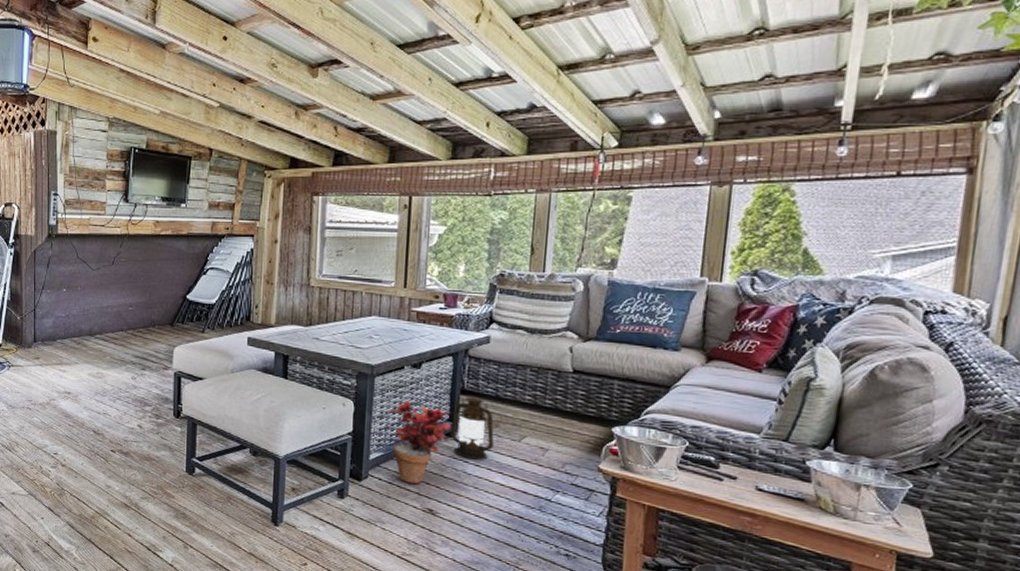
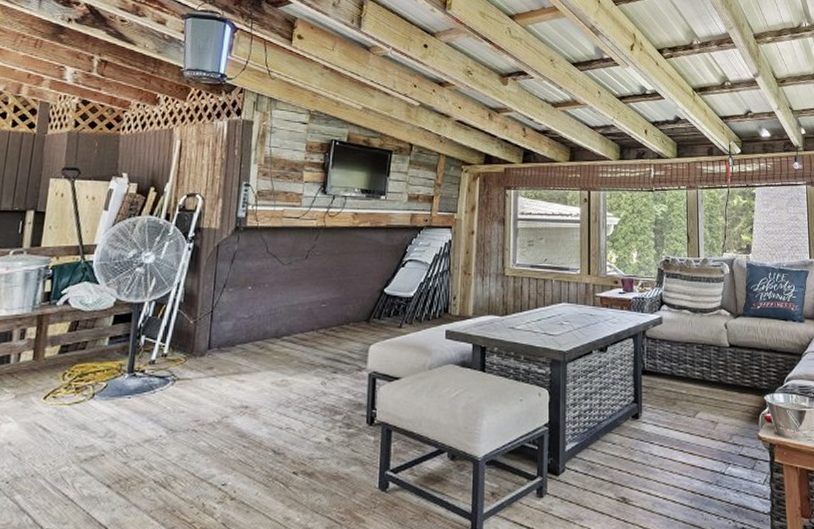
potted plant: present [389,400,452,485] -> none [581,384,637,473]
lantern: present [442,396,494,461] -> none [629,376,673,441]

